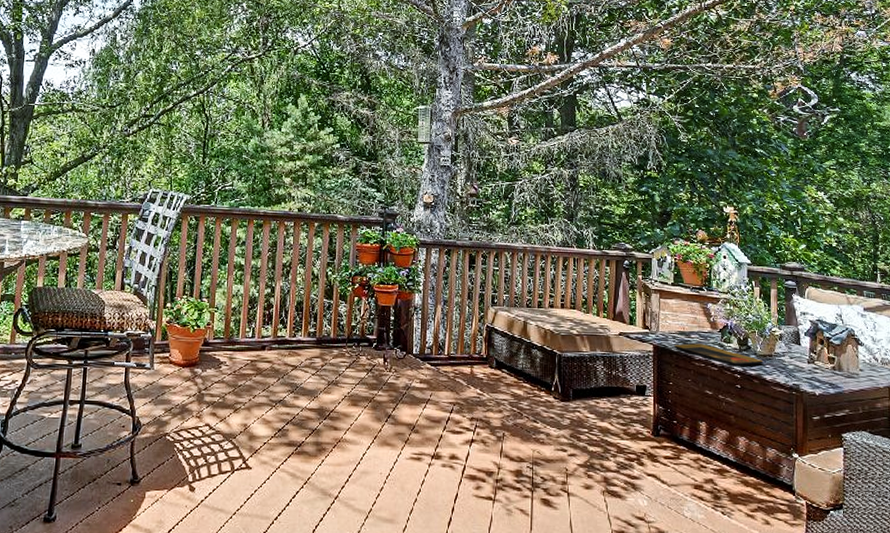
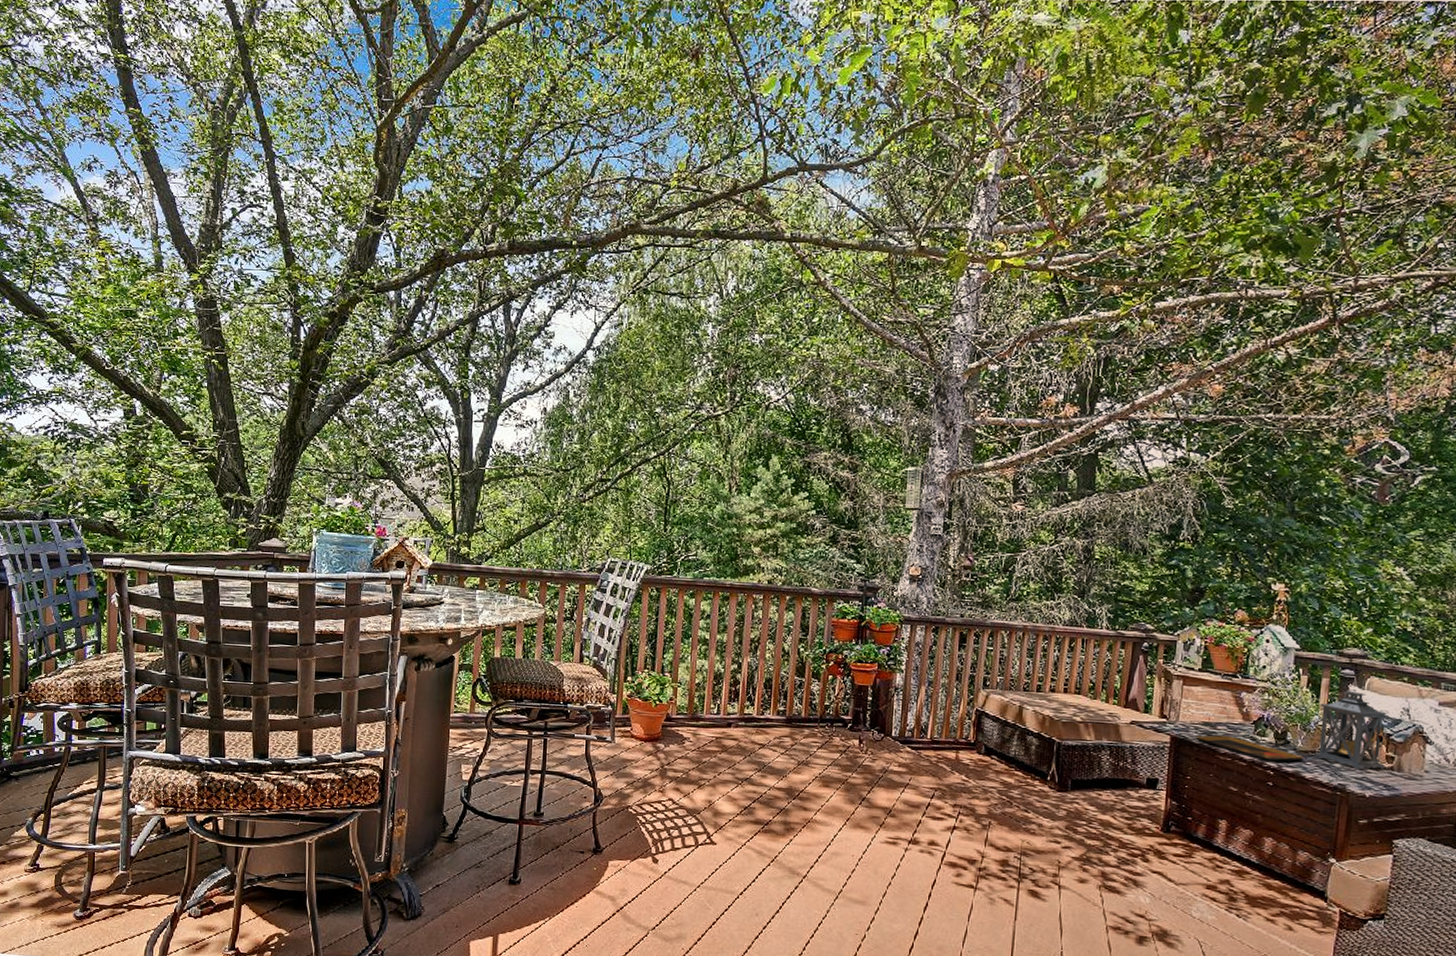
lantern: none [771,299,828,371] -> present [1314,690,1387,770]

